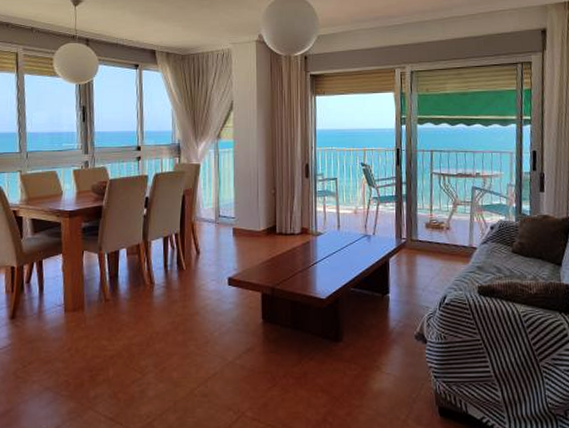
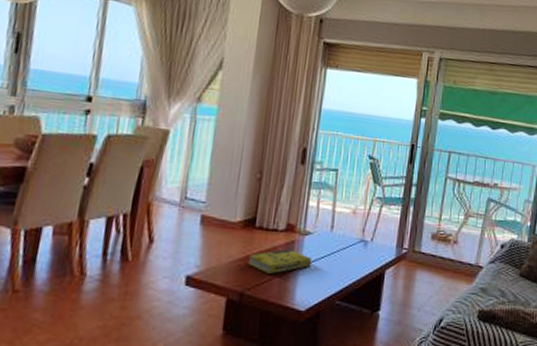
book: none [274,249,326,270] -> present [248,249,312,274]

